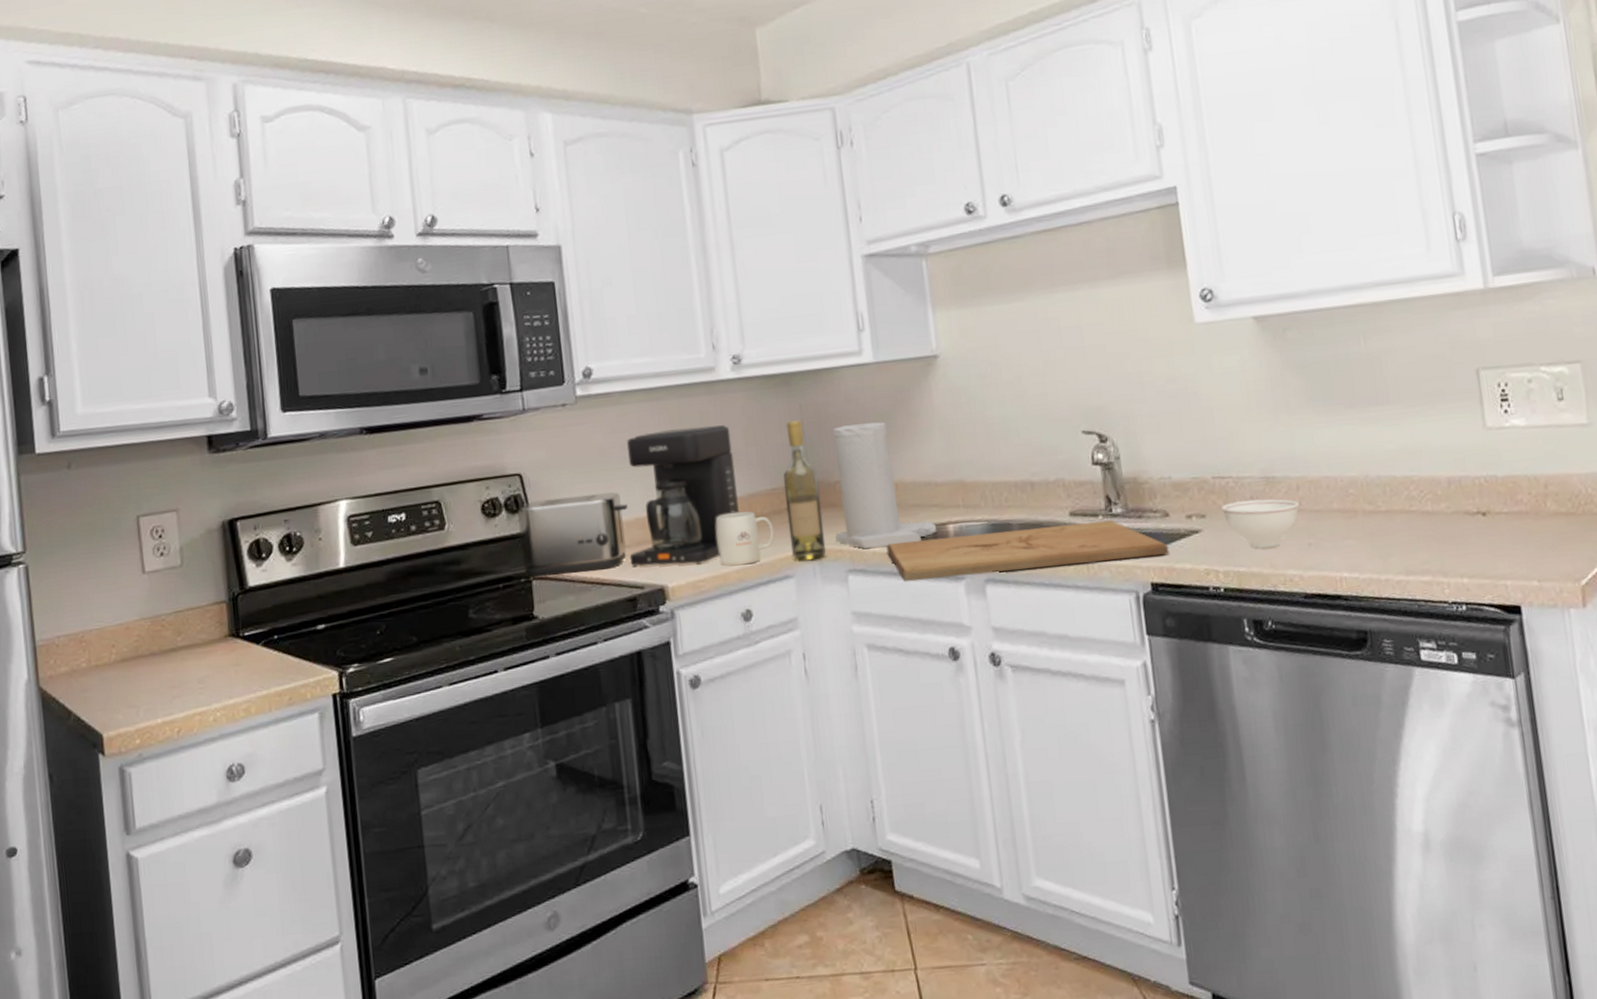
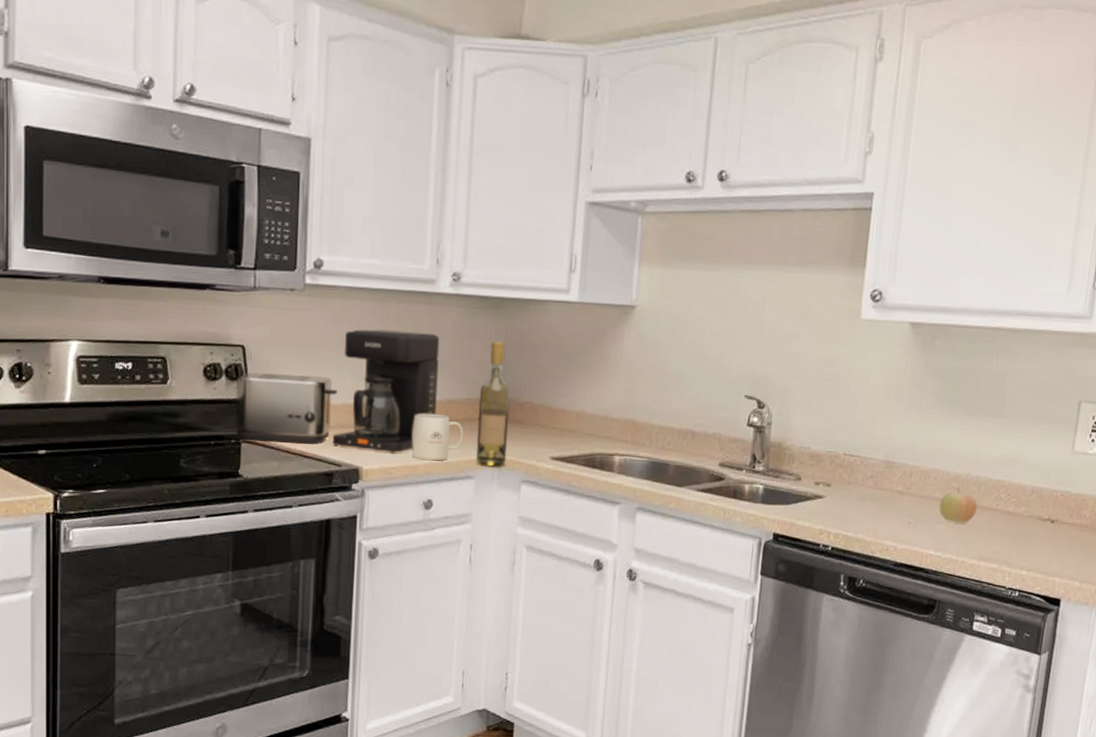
paper towel: present [832,421,937,549] -> none [515,354,604,466]
cutting board: present [886,520,1170,583] -> none [558,463,795,512]
bowl: present [1221,499,1299,549] -> none [845,477,909,521]
fruit: none [1340,493,1388,536] -> present [939,487,977,524]

